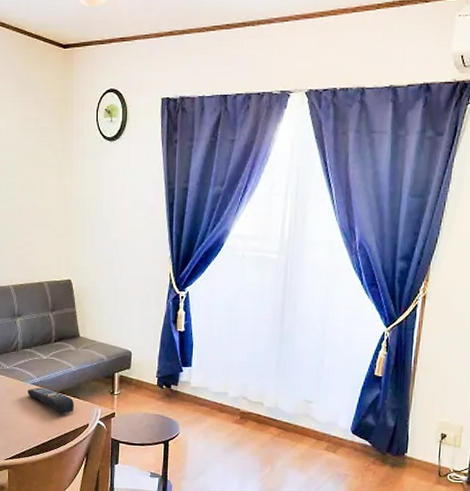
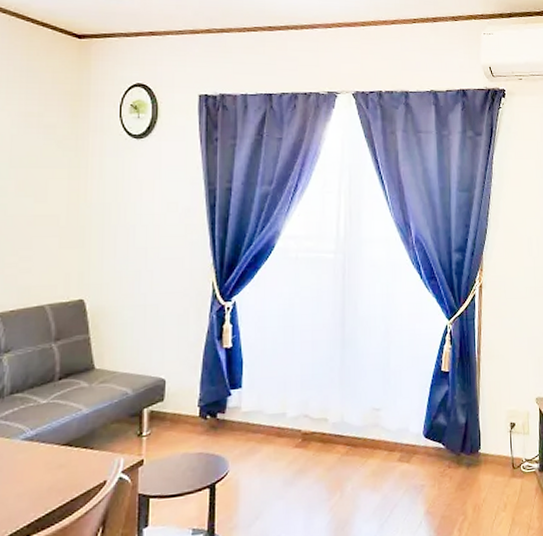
remote control: present [27,387,75,414] -> none [16,441,87,474]

